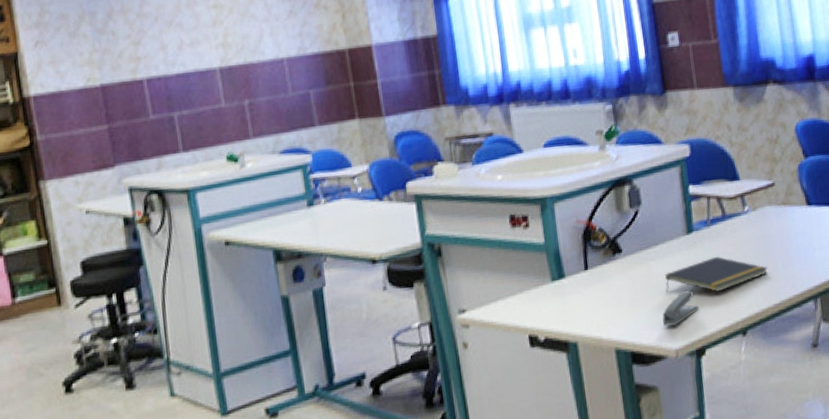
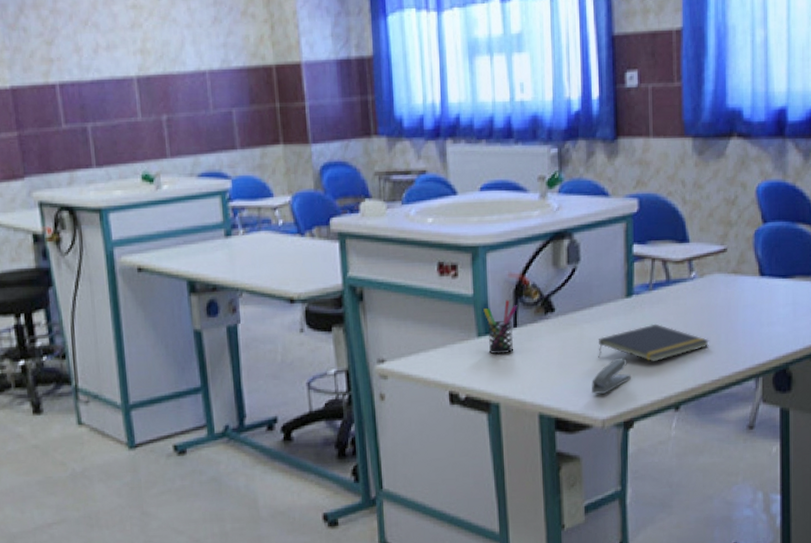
pen holder: none [555,244,587,296] -> present [483,299,518,354]

